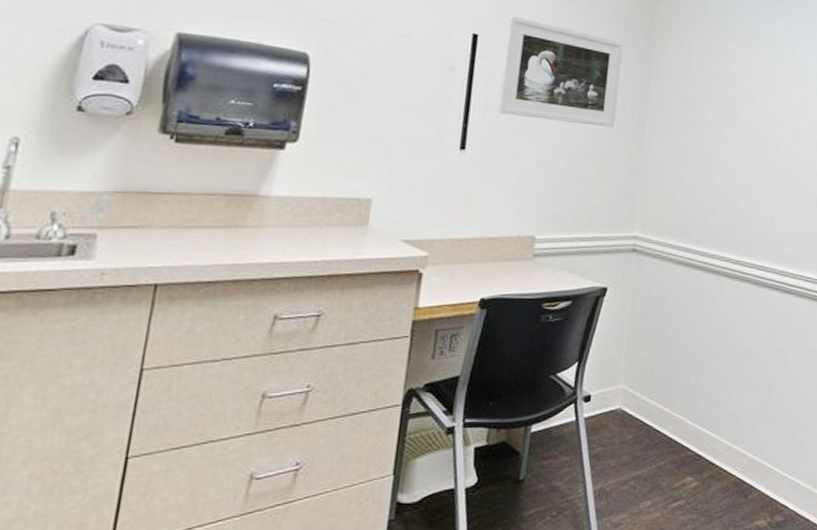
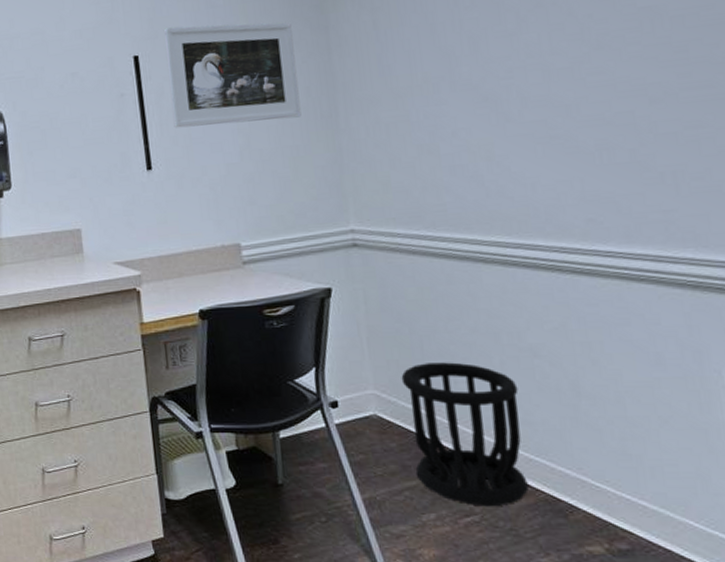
wastebasket: none [642,361,733,492] -> present [401,362,529,507]

